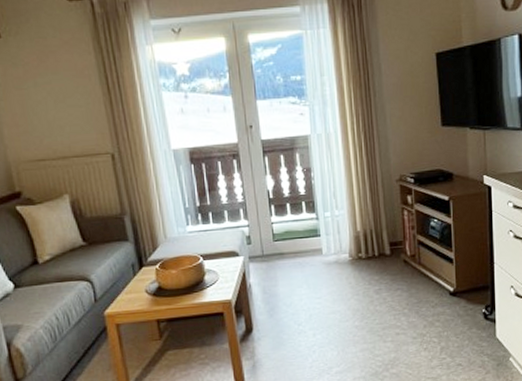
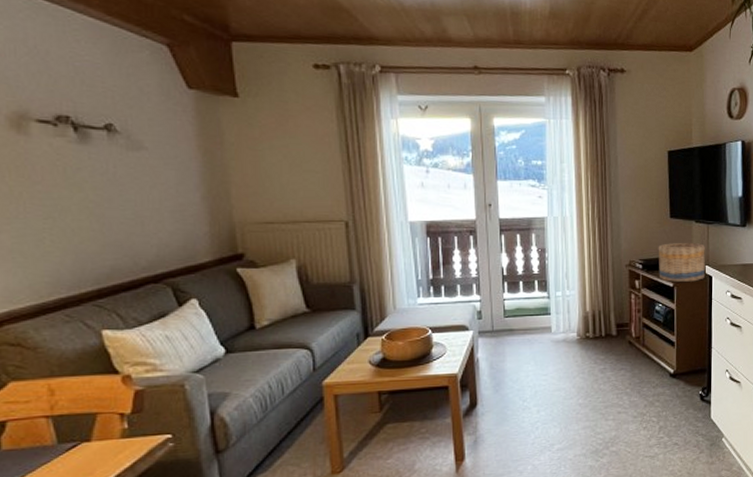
basket: none [430,151,483,195] -> present [658,243,705,282]

